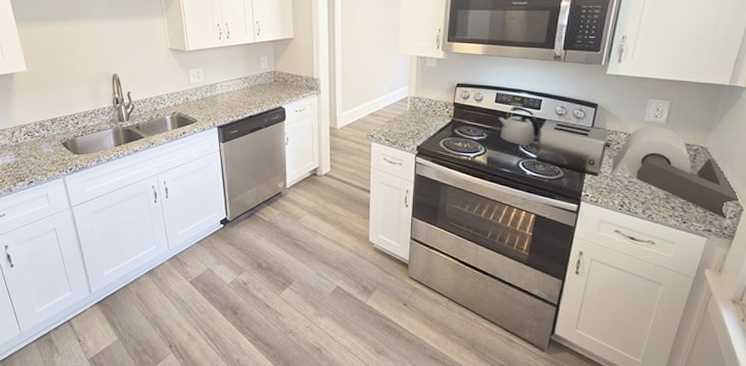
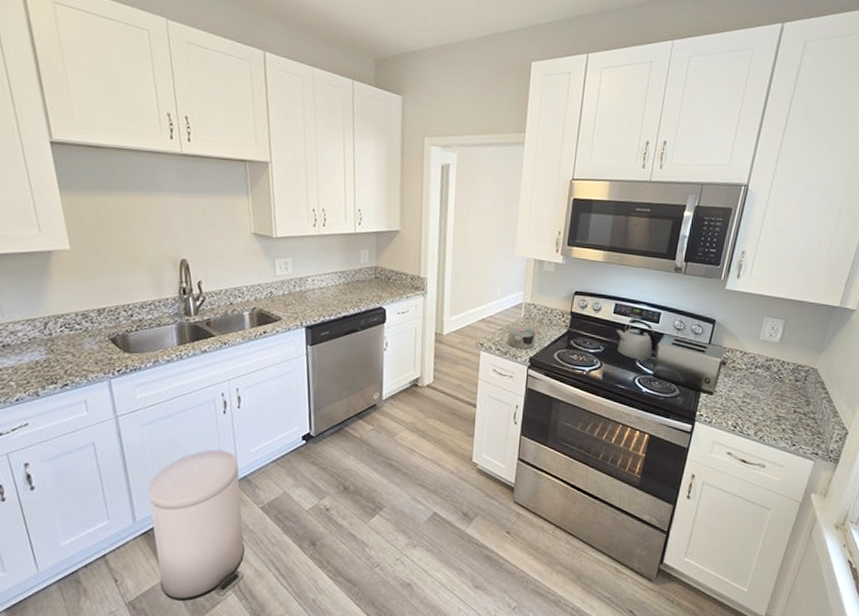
pedal bin: none [99,233,179,358] -> present [148,449,245,601]
cooking pot: none [390,117,426,140] -> present [502,325,541,350]
paper towel holder: present [612,126,738,220] -> none [726,345,844,443]

